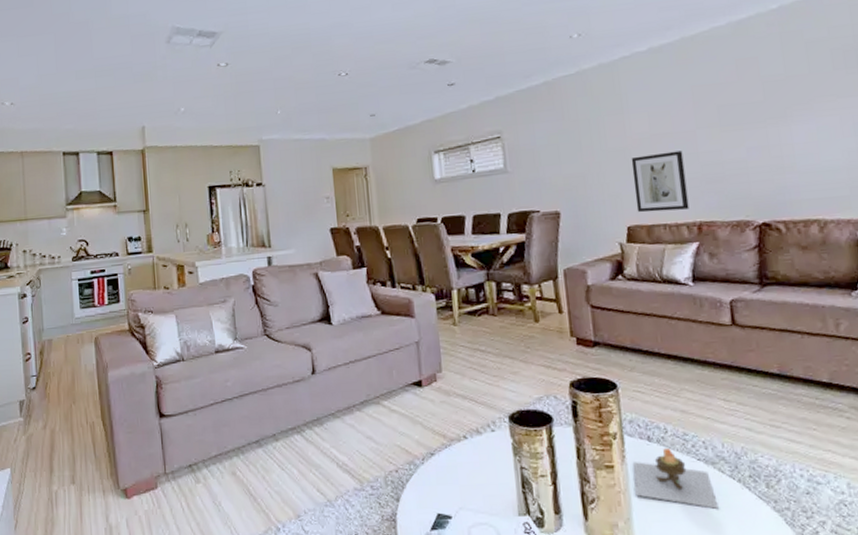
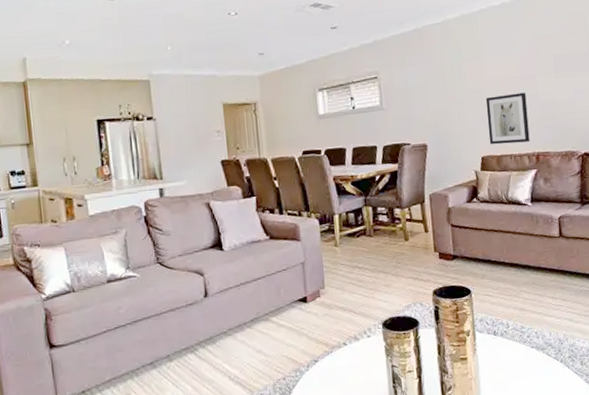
candle: present [634,447,718,509] -> none [482,339,546,385]

